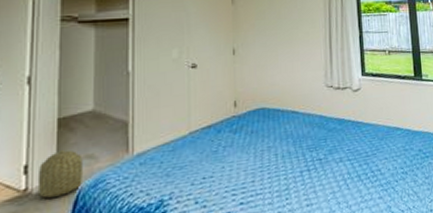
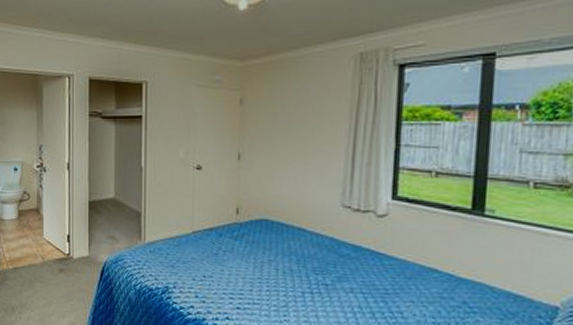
basket: present [37,149,83,199] -> none [76,228,107,265]

